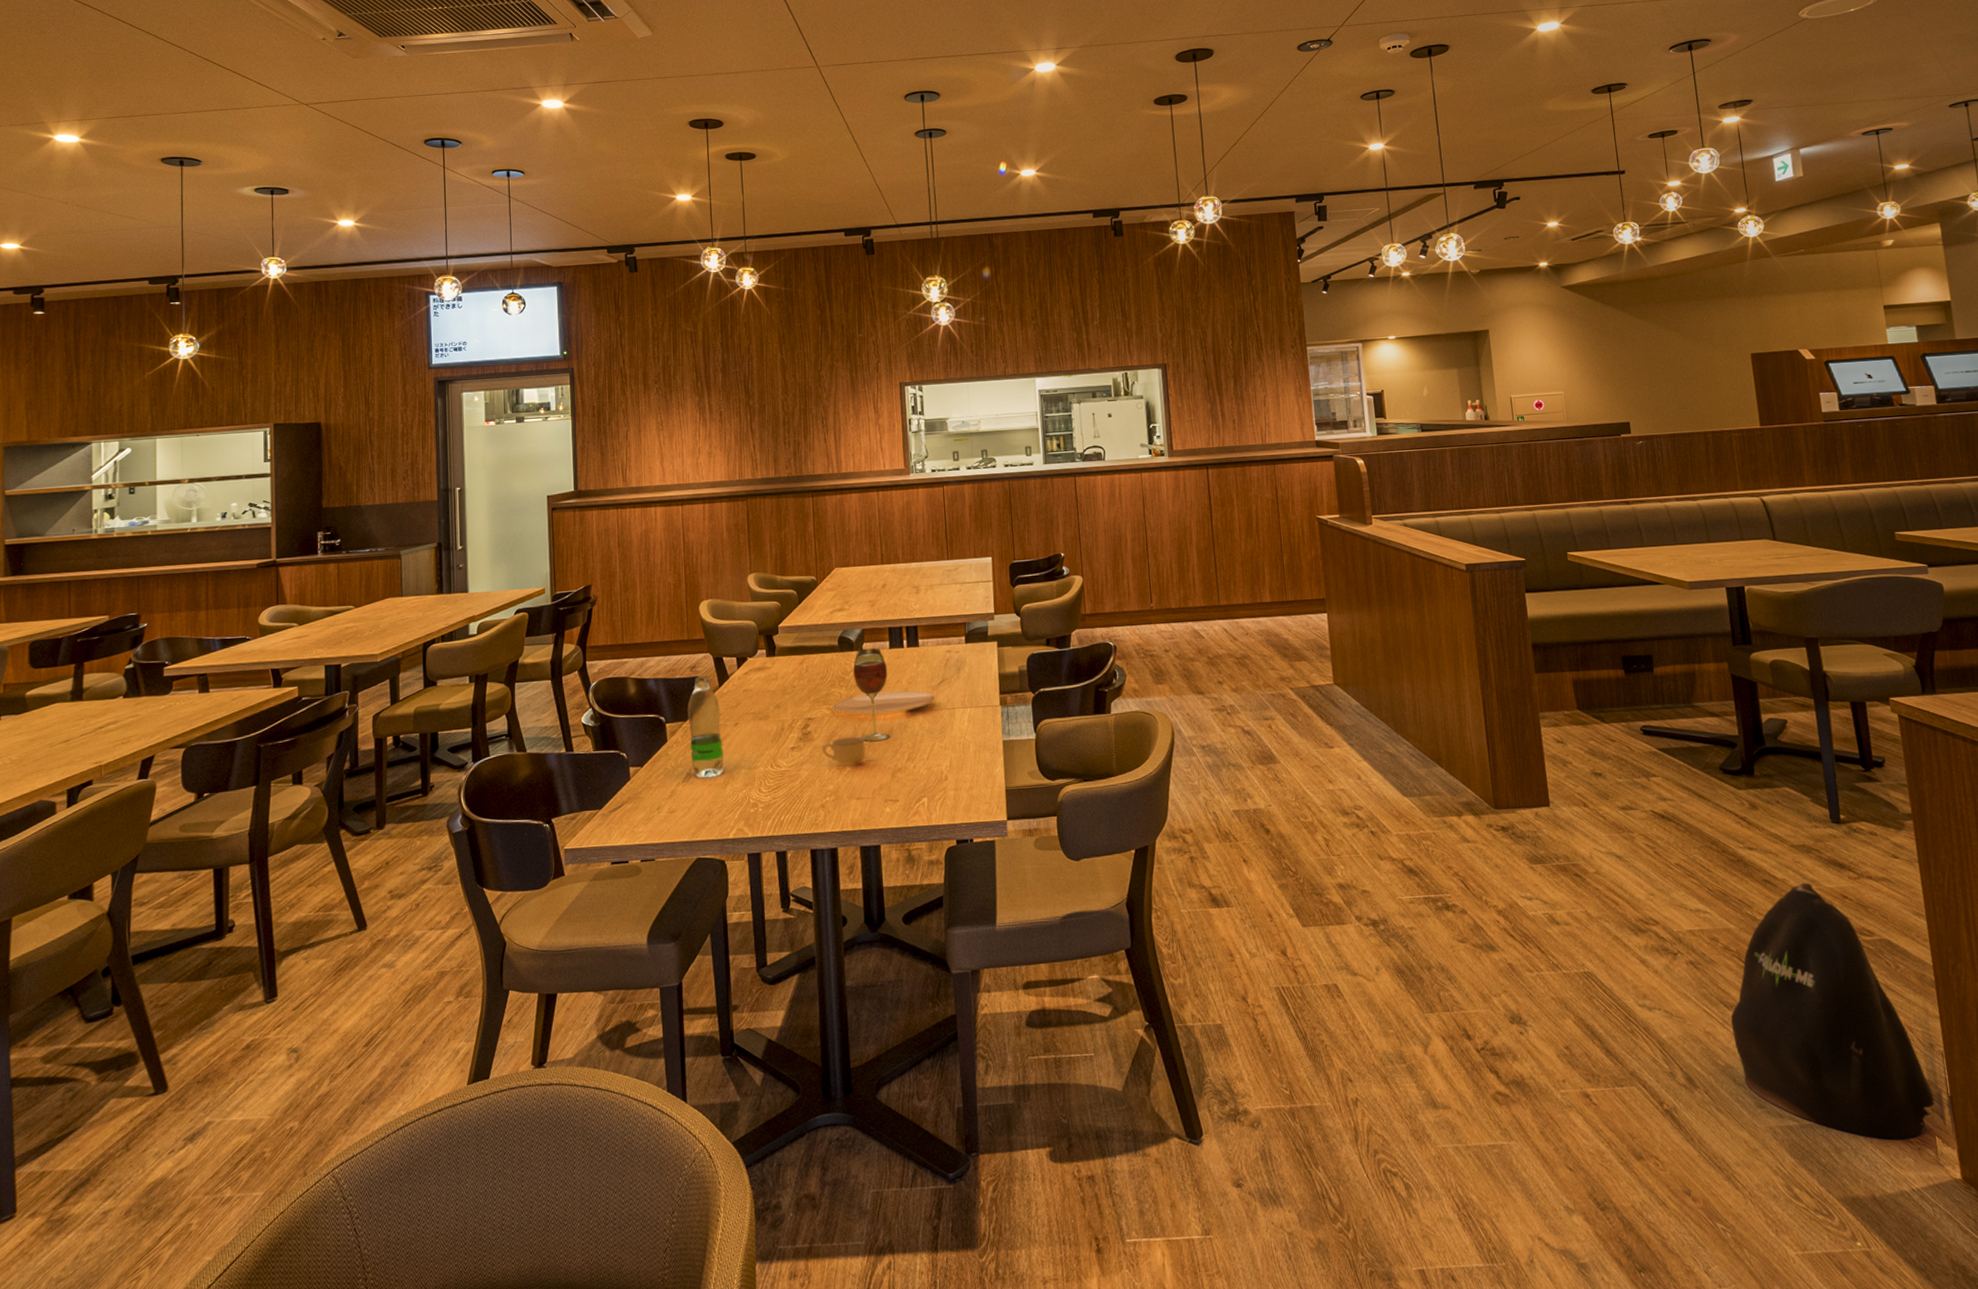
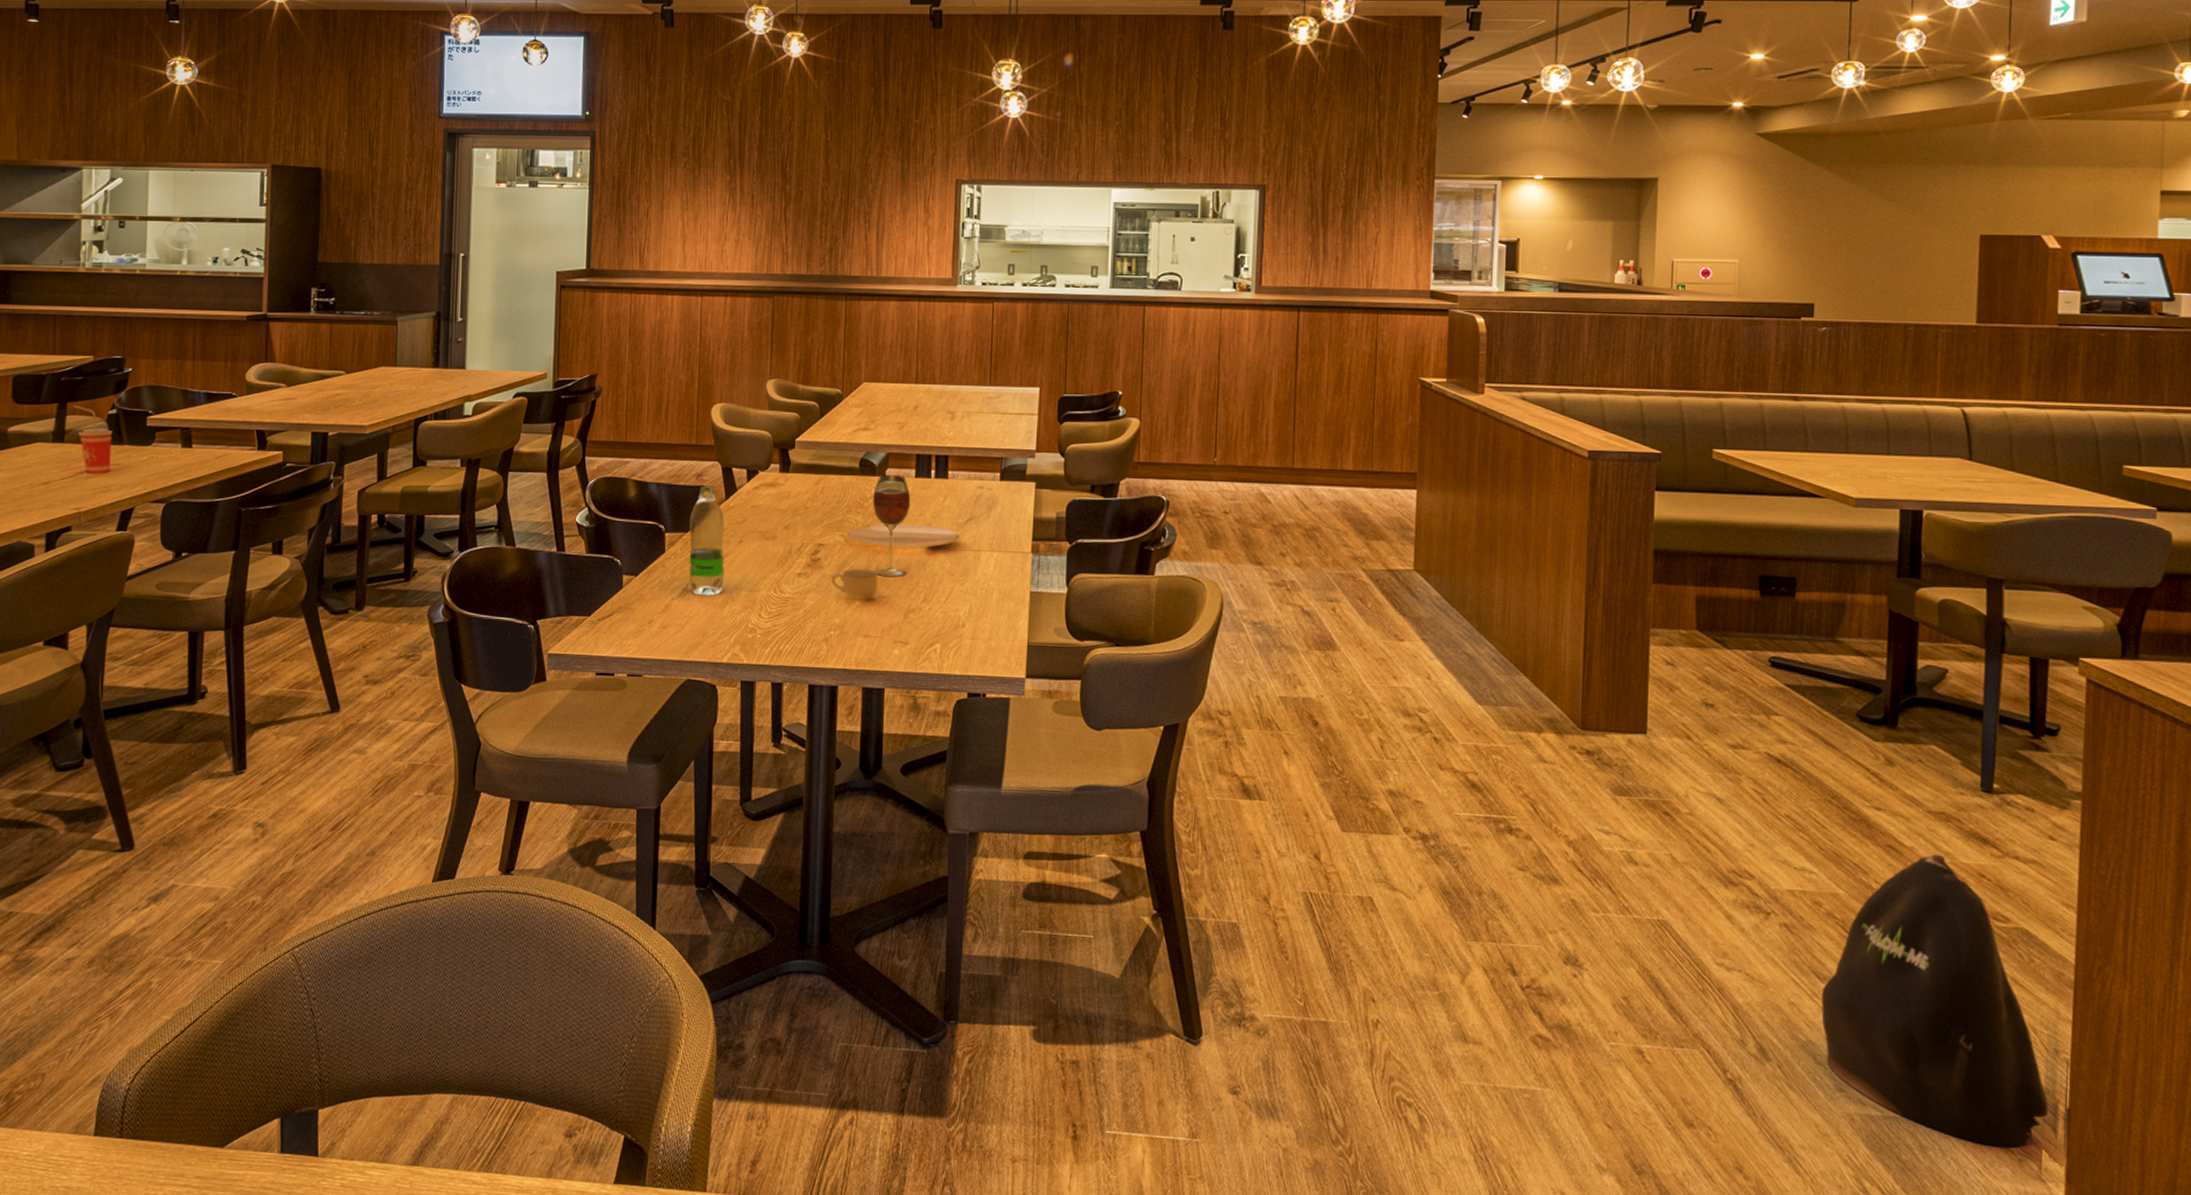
beverage cup: none [90,663,131,728] -> present [72,404,113,475]

